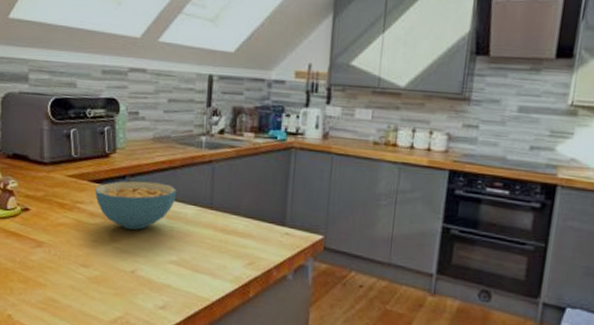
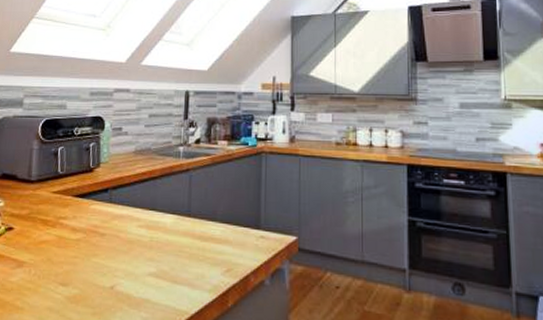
cereal bowl: present [94,181,177,230] -> none [77,193,156,243]

